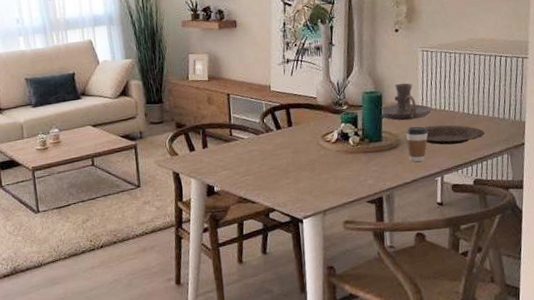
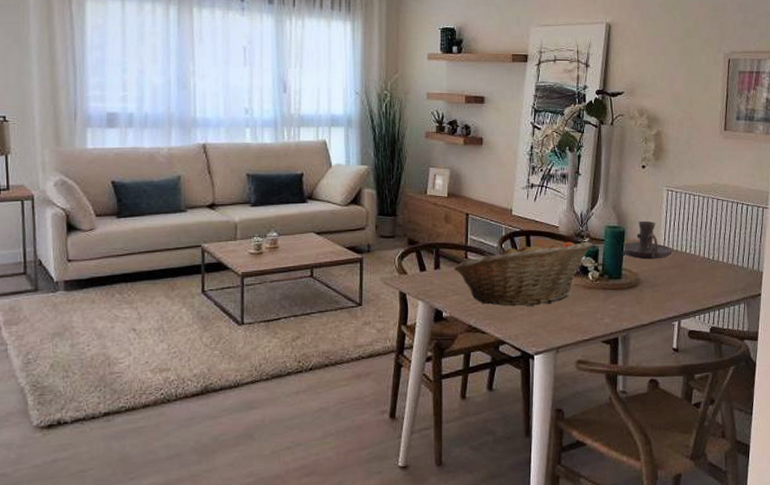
fruit basket: none [220,108,352,177] -> present [453,241,593,307]
coffee cup: present [406,126,428,163] -> none [646,266,668,304]
plate: present [423,125,485,145] -> none [664,267,724,289]

